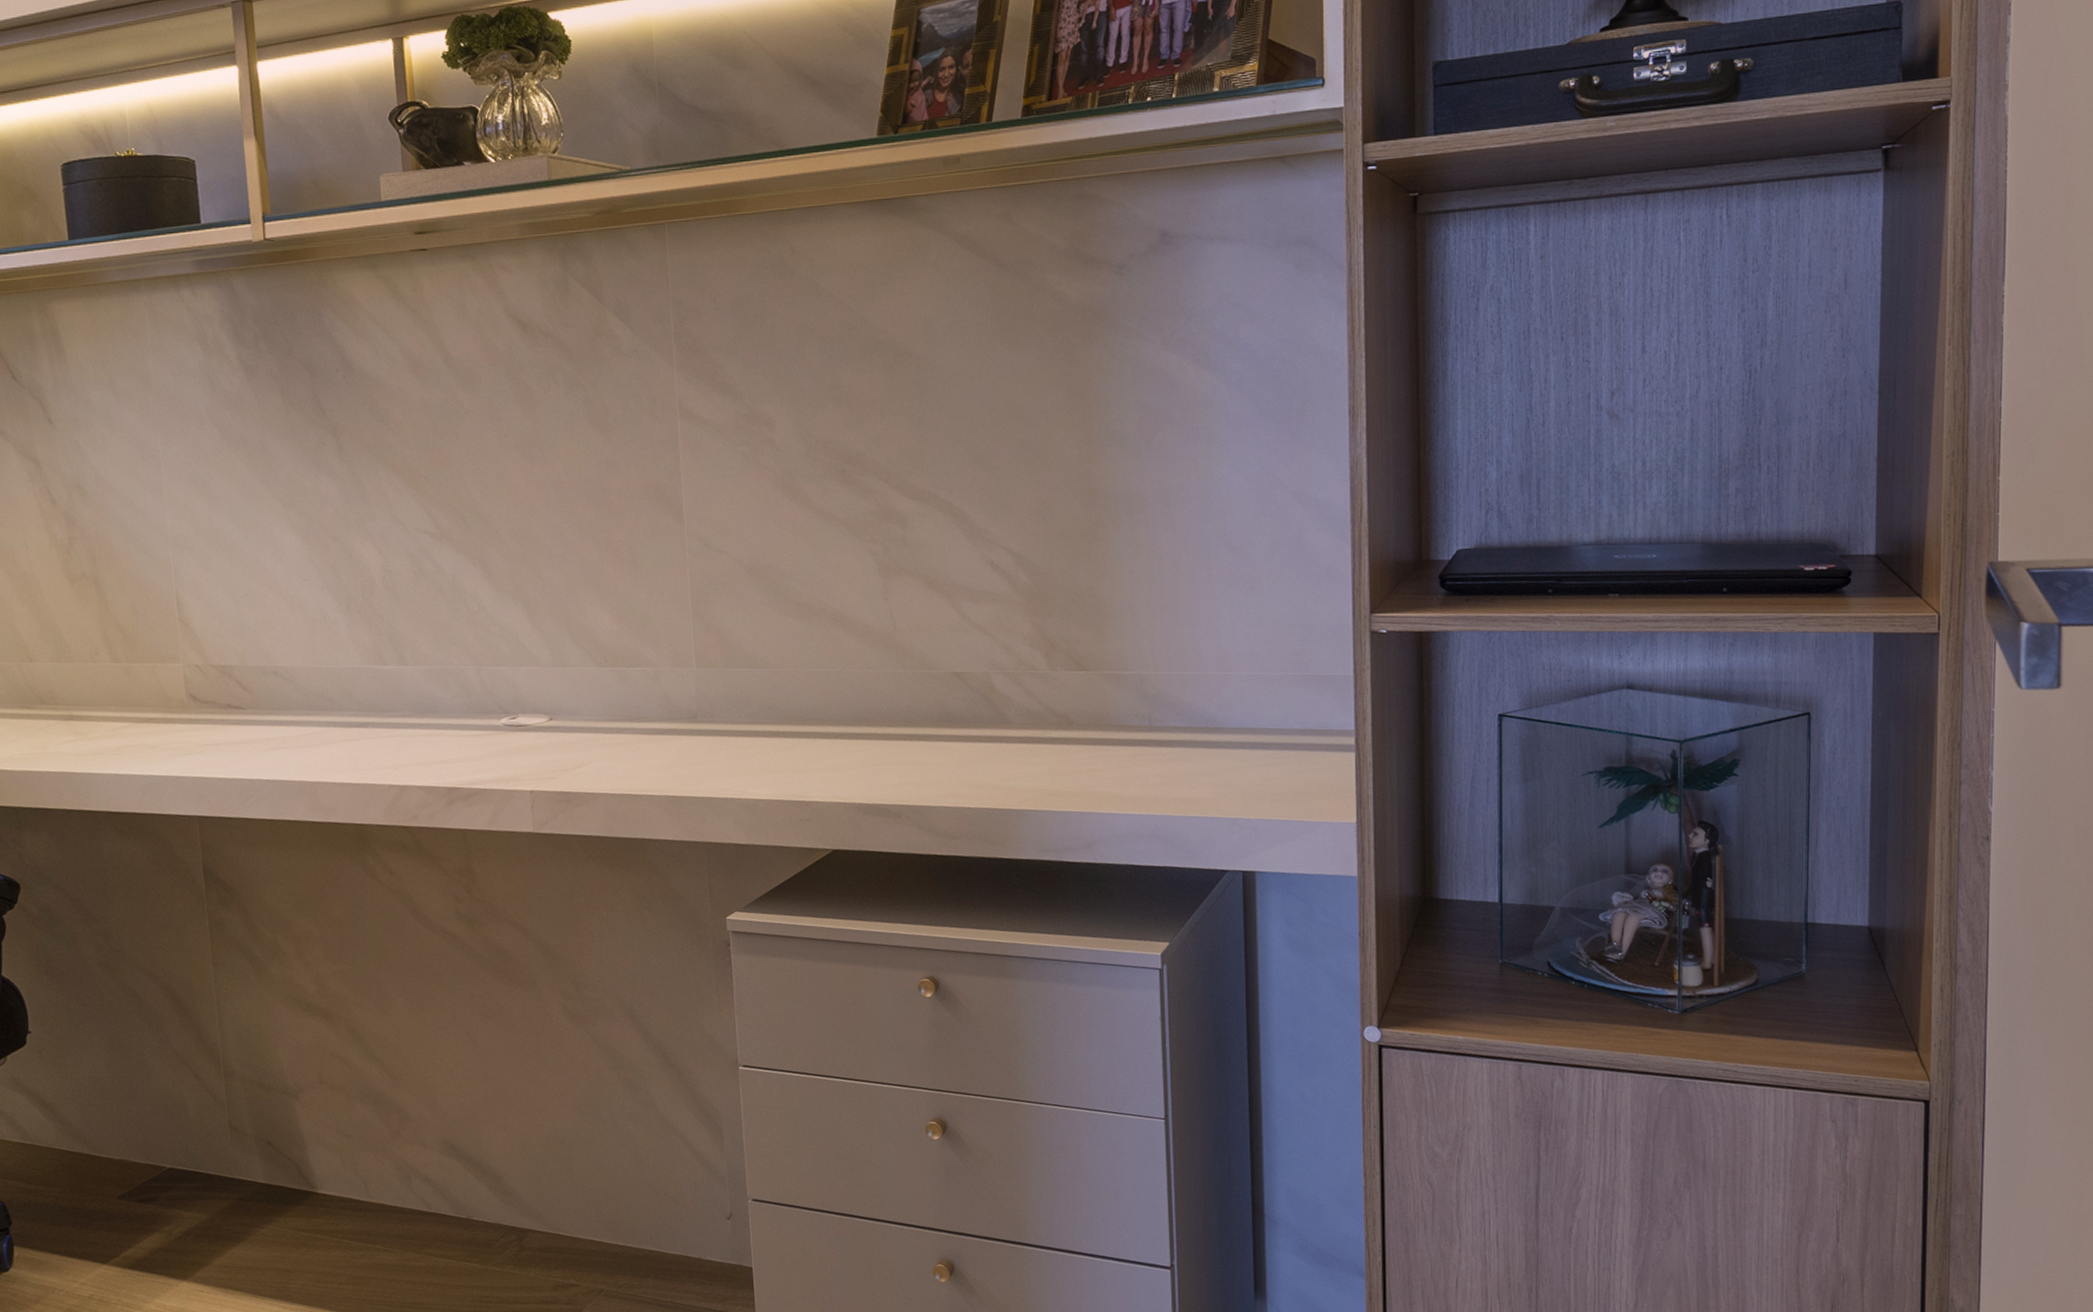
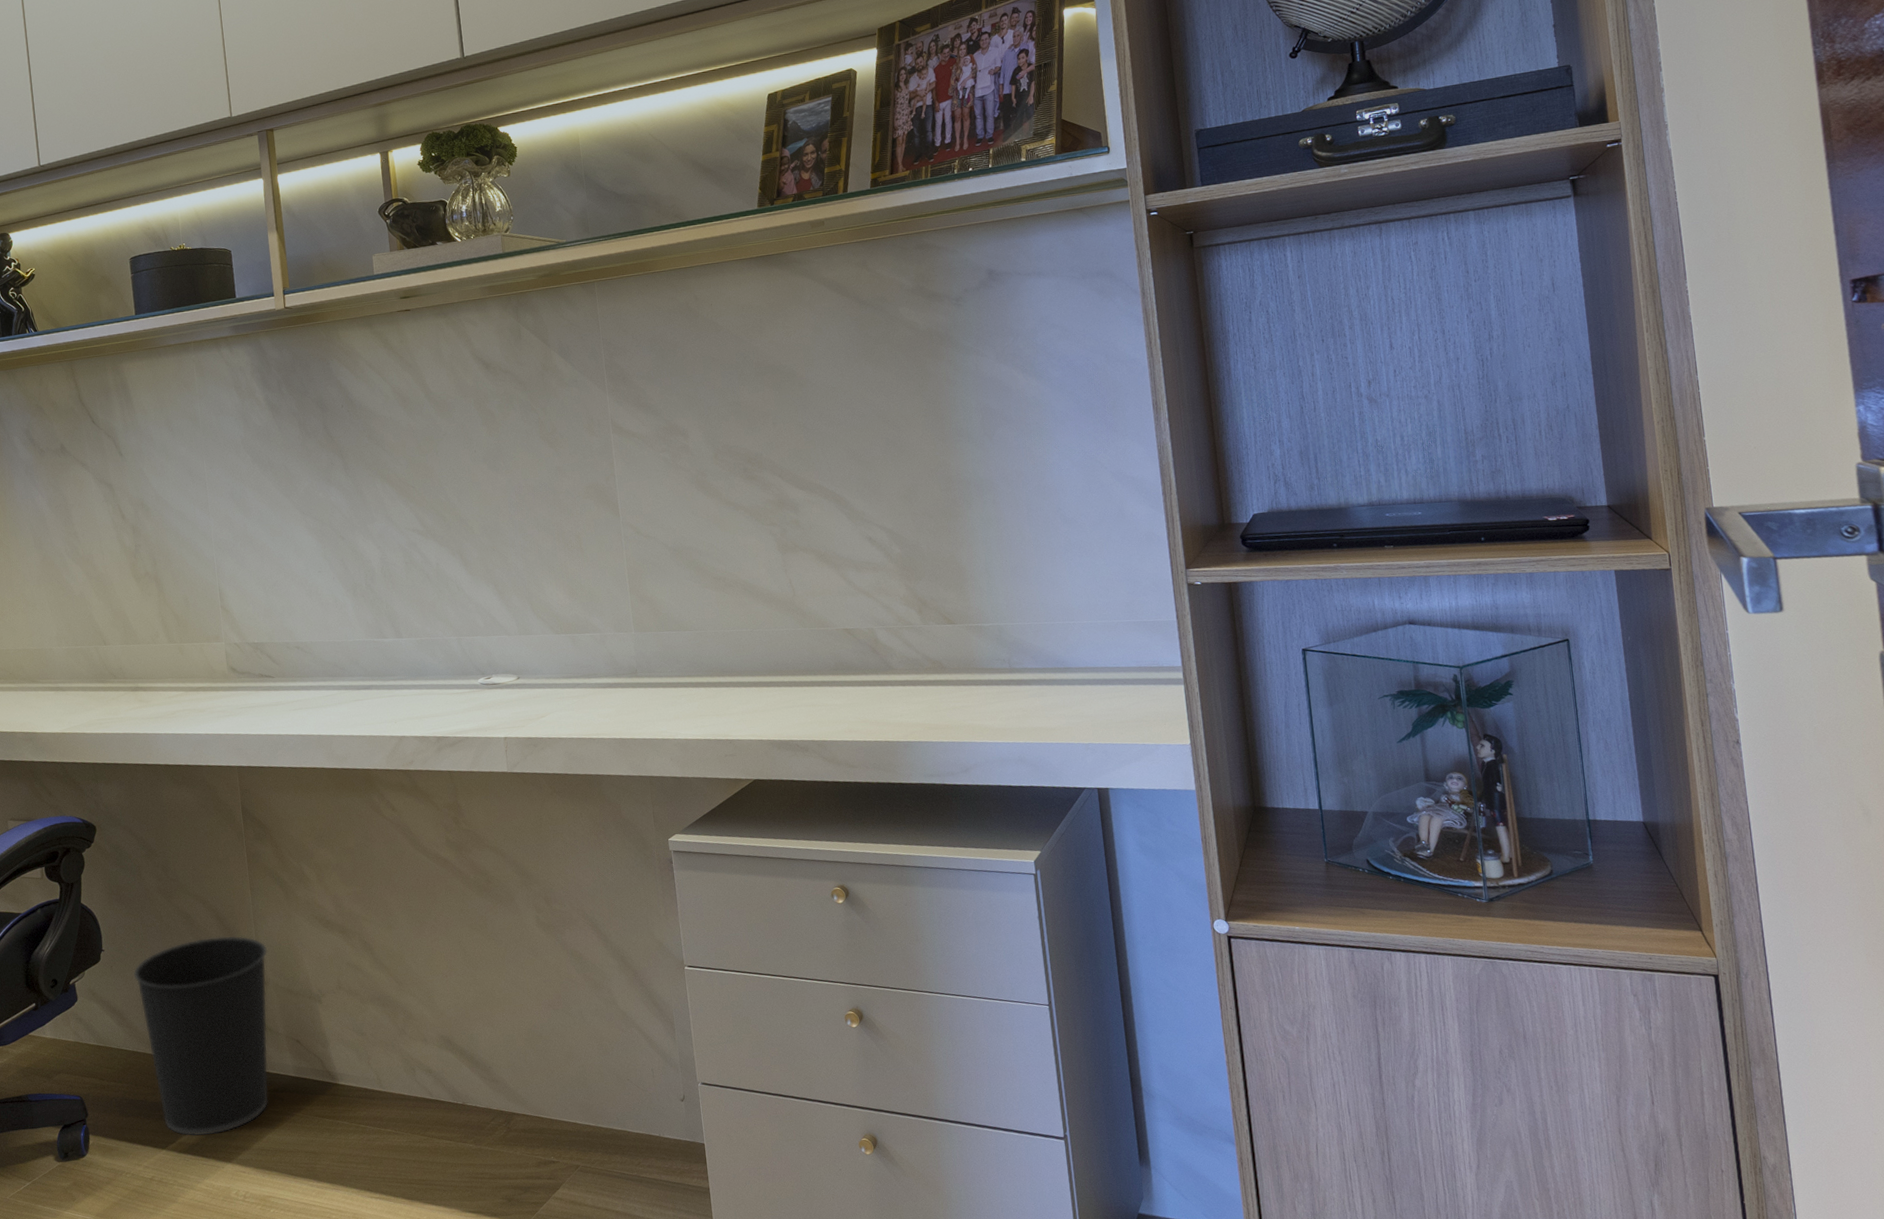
wastebasket: none [66,1018,234,1250] -> present [133,935,269,1137]

